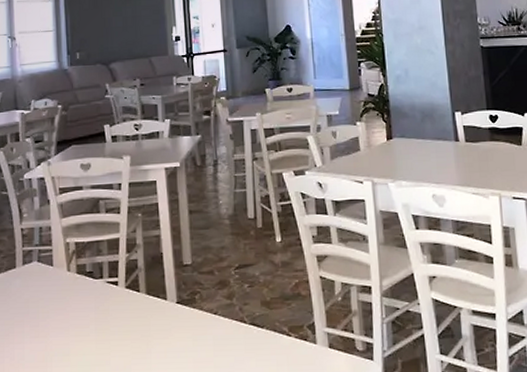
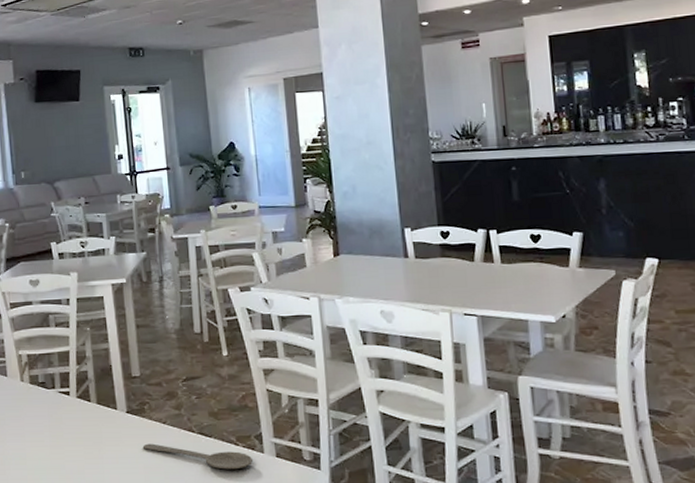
wooden spoon: none [192,335,306,362] -> present [142,443,254,470]

